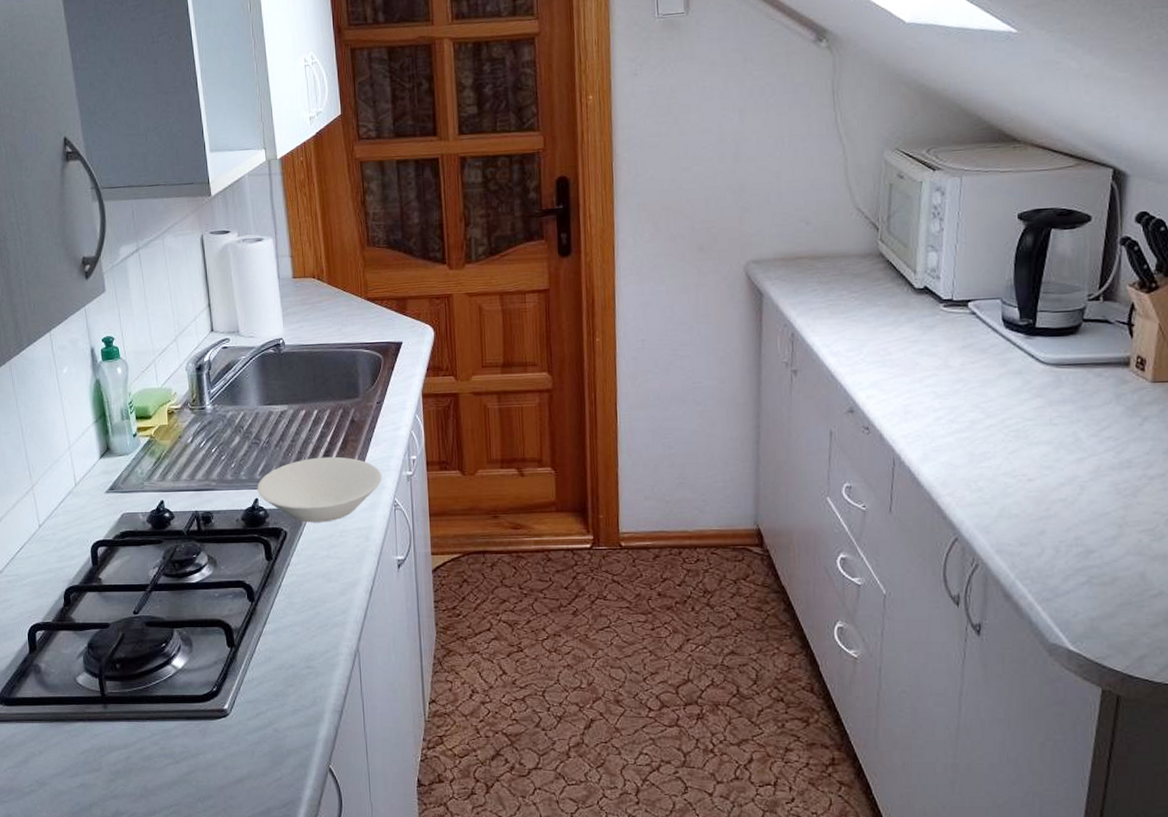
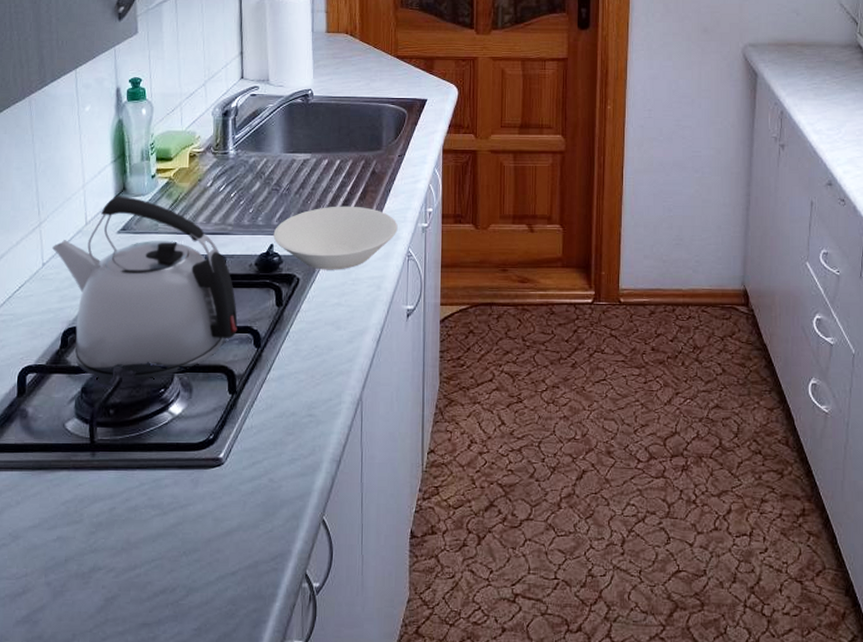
kettle: none [45,456,230,642] -> present [51,196,238,387]

